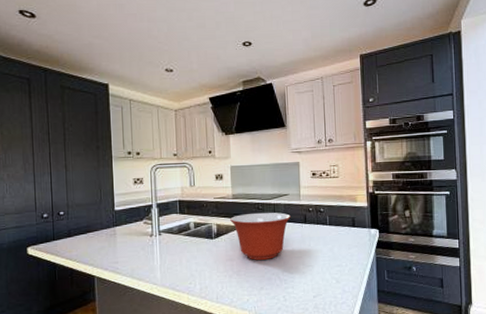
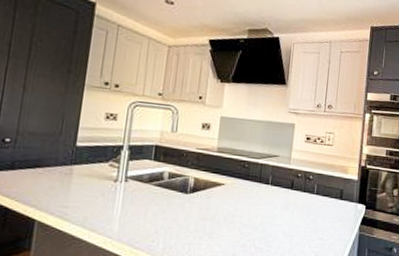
mixing bowl: present [230,212,291,260] -> none [210,170,278,224]

